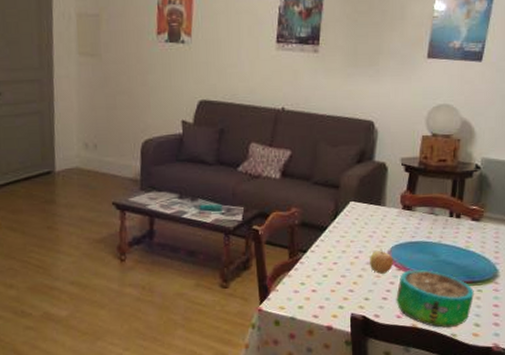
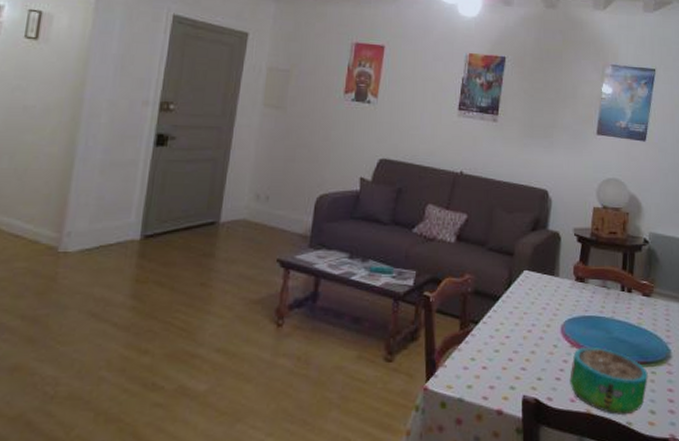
fruit: present [370,248,393,274] -> none [543,322,567,351]

